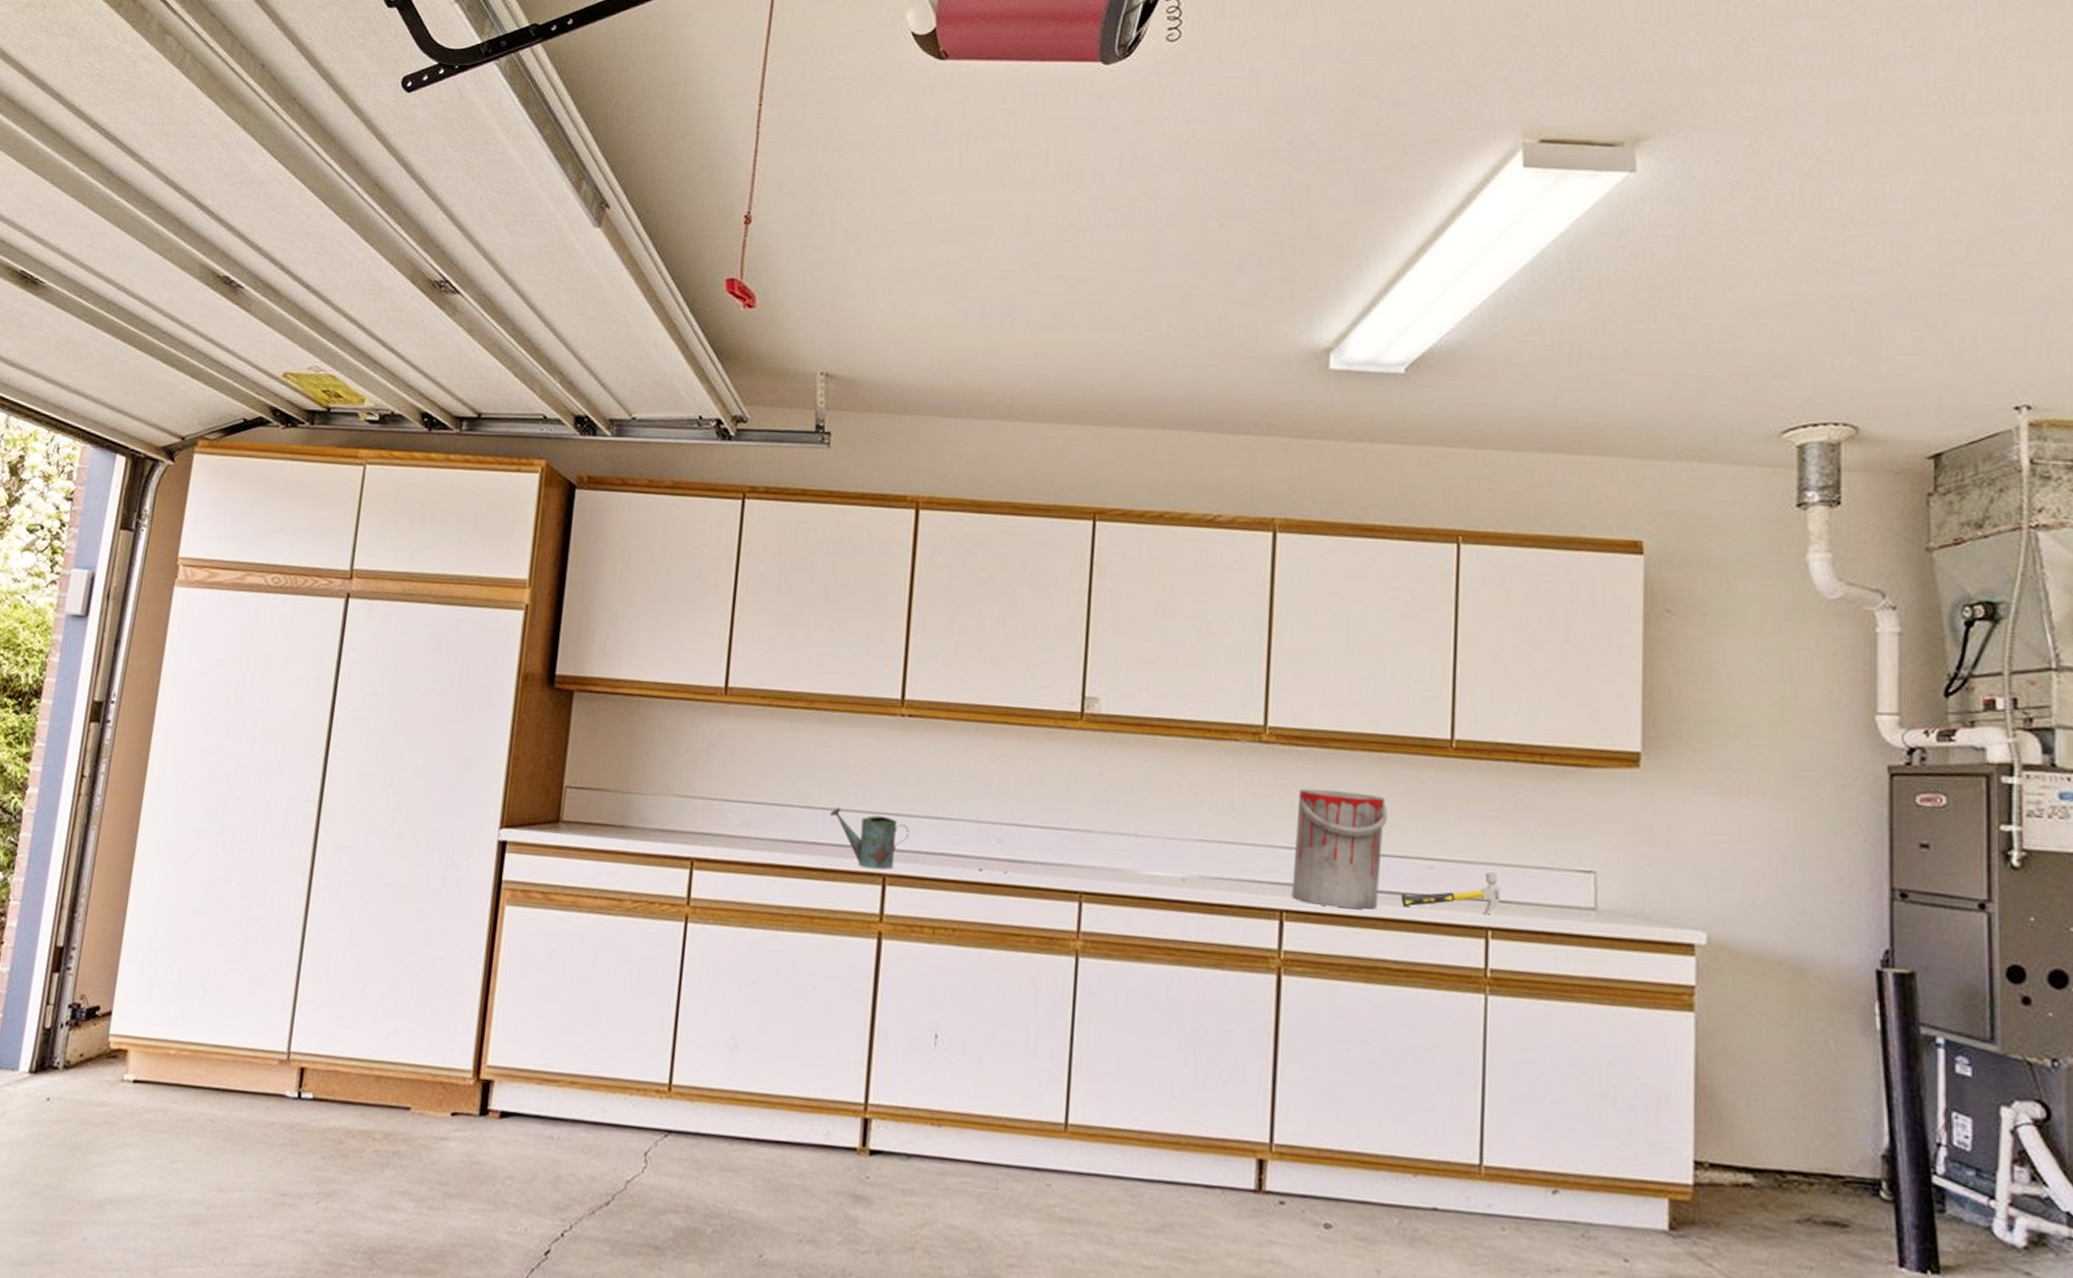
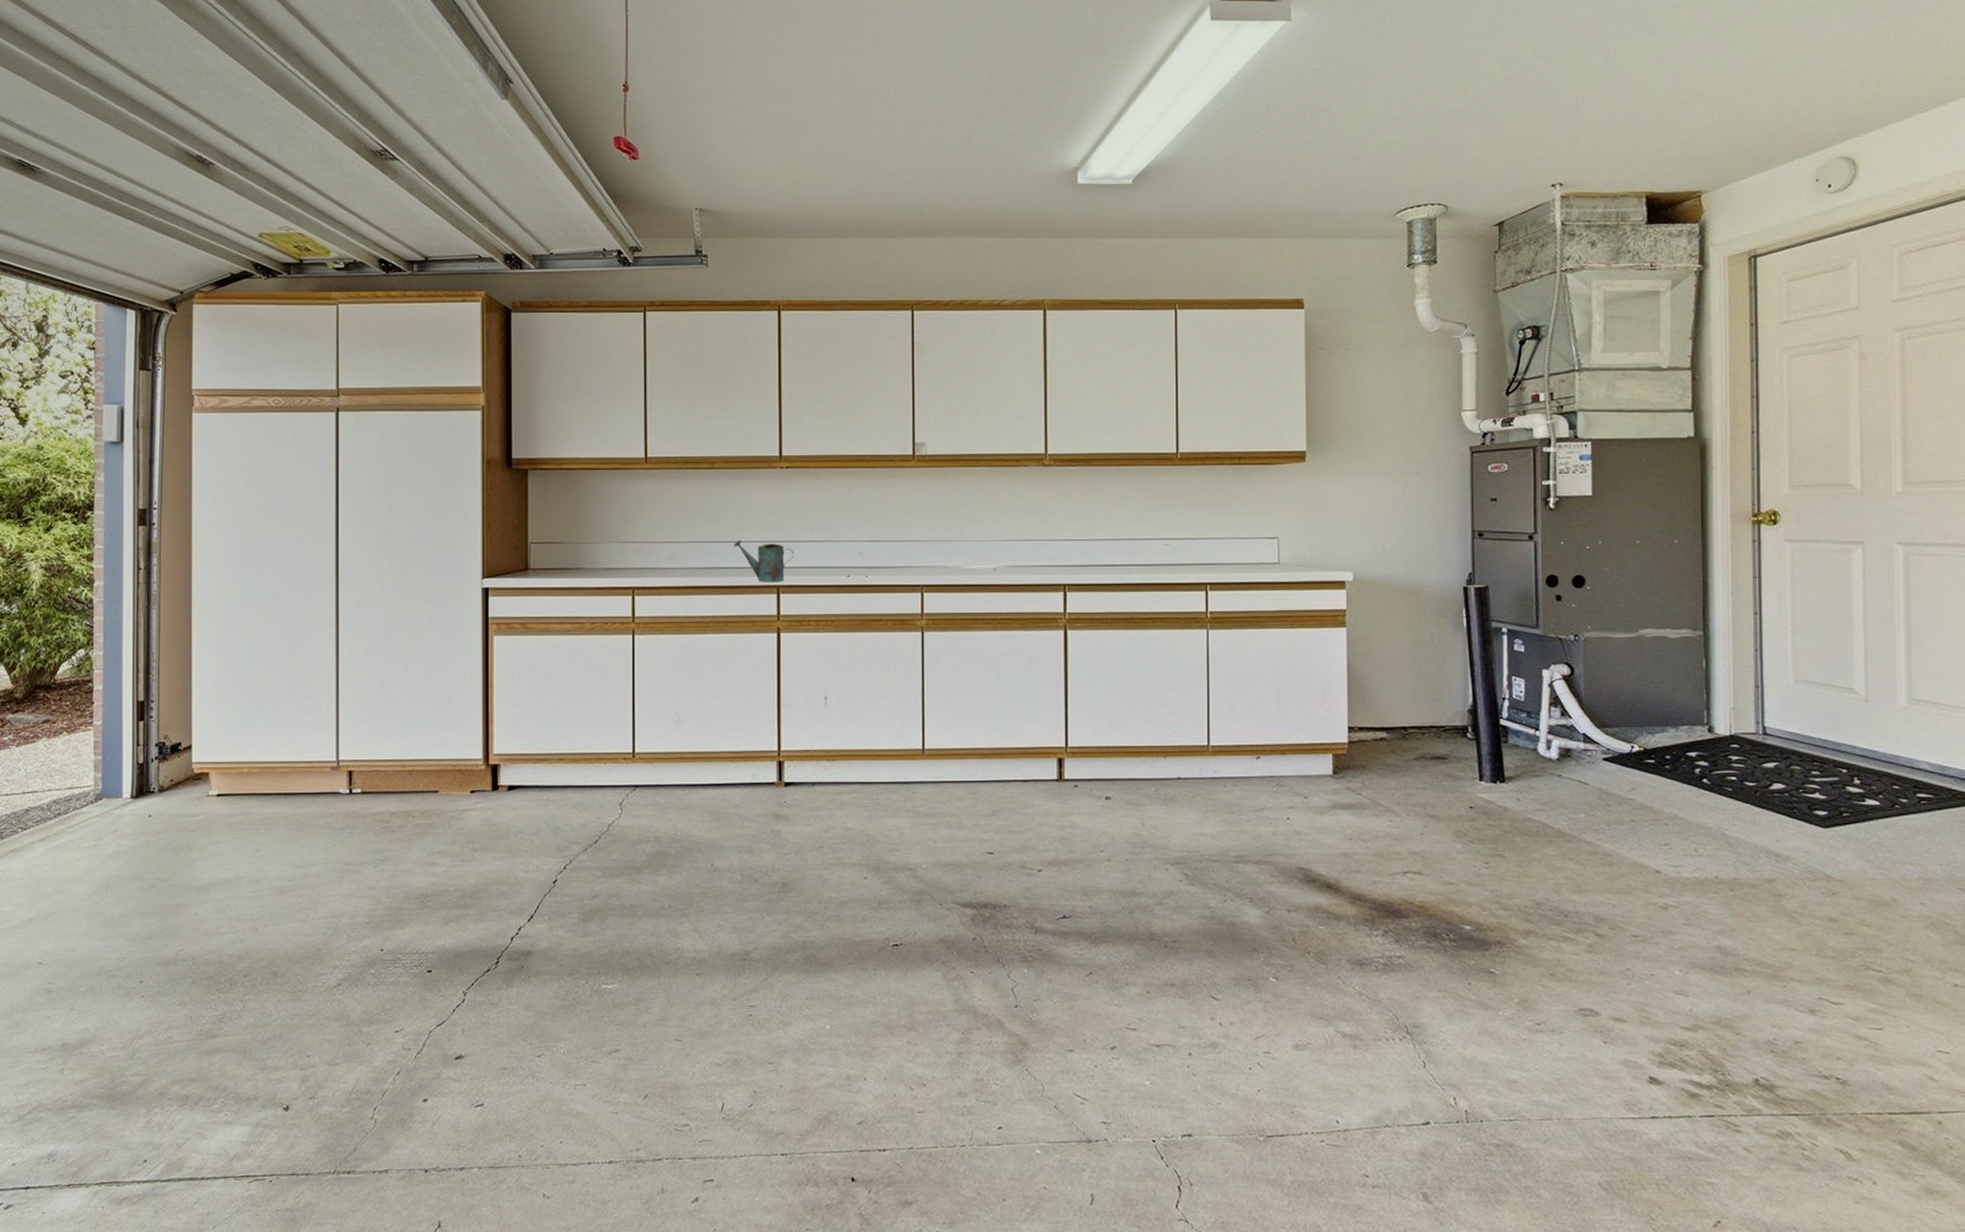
paint can: present [1291,788,1388,910] -> none [1071,496,1136,579]
claw hammer: present [1400,872,1501,915] -> none [1146,544,1215,575]

